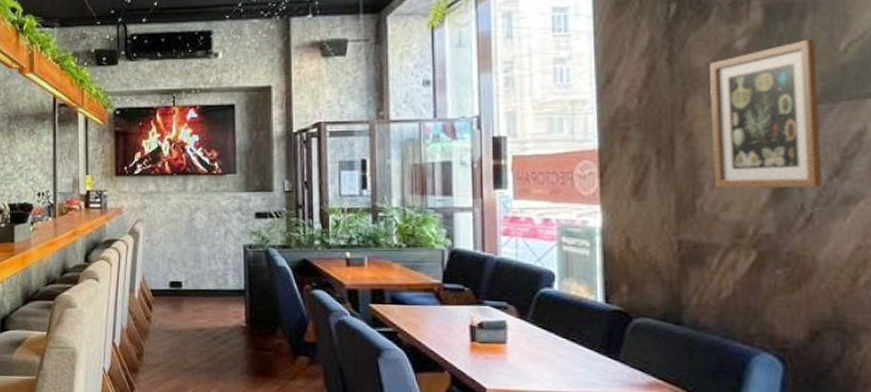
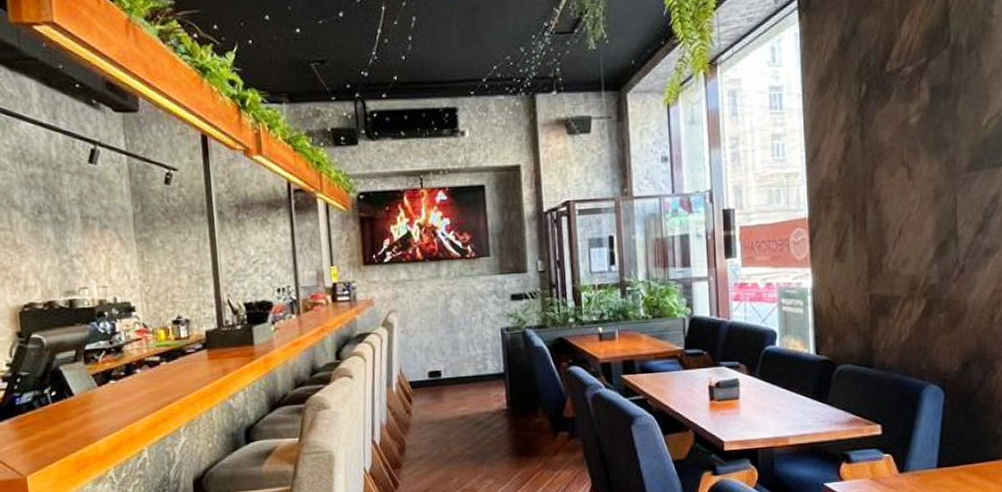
wall art: present [710,39,822,189] -> none [892,116,970,248]

